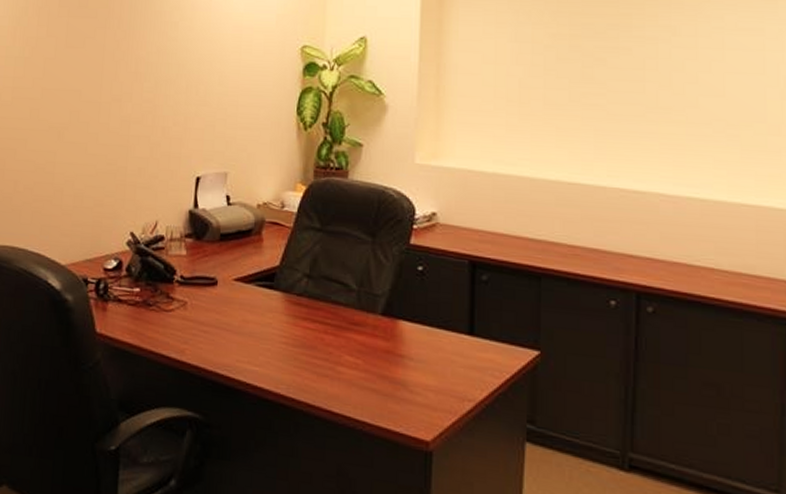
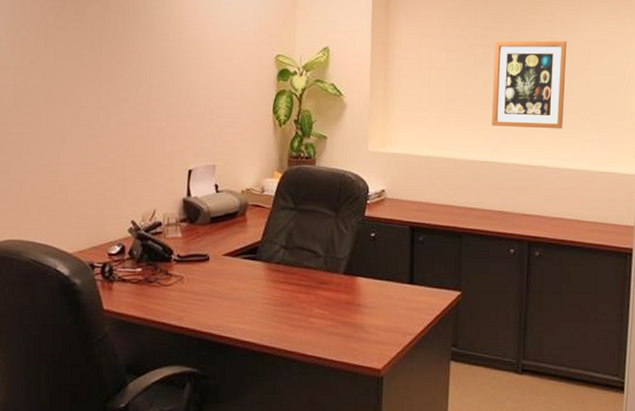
wall art: none [581,28,690,145] -> present [491,40,567,129]

